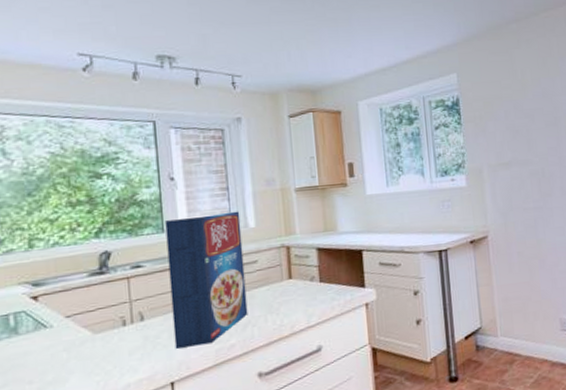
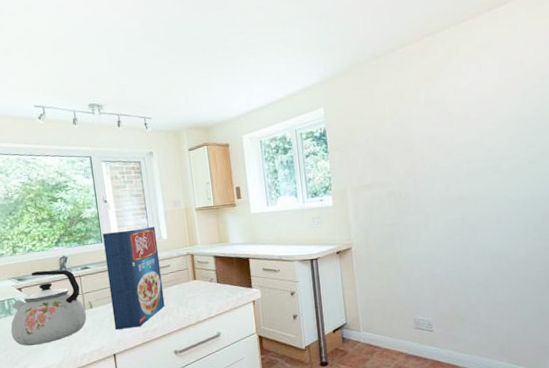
kettle: none [15,269,135,378] -> present [10,270,87,346]

